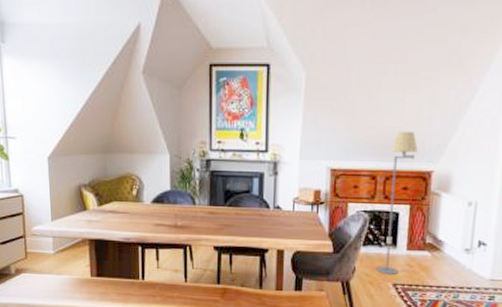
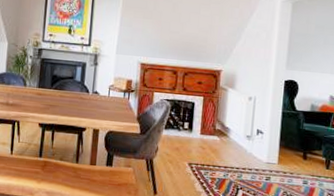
floor lamp: present [375,131,418,274] -> none [175,37,210,155]

